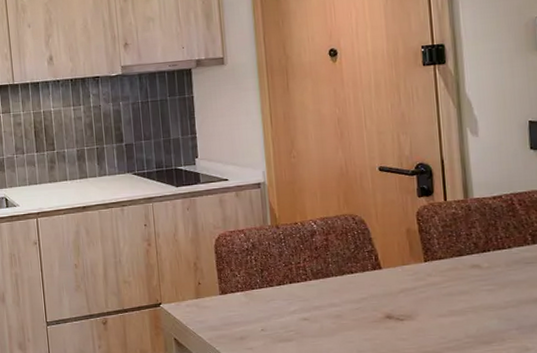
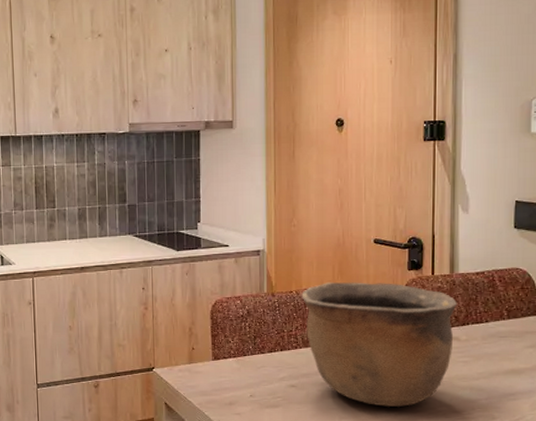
bowl: none [307,211,475,339] -> present [301,282,457,407]

